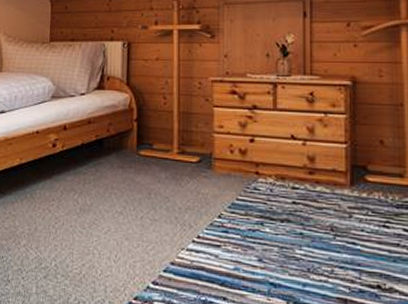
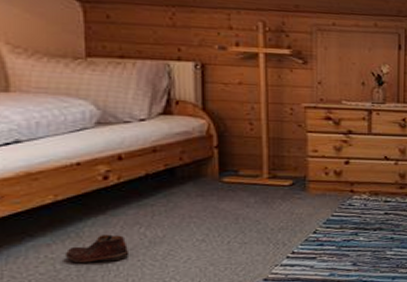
shoe: none [22,198,65,224] -> present [64,234,130,264]

